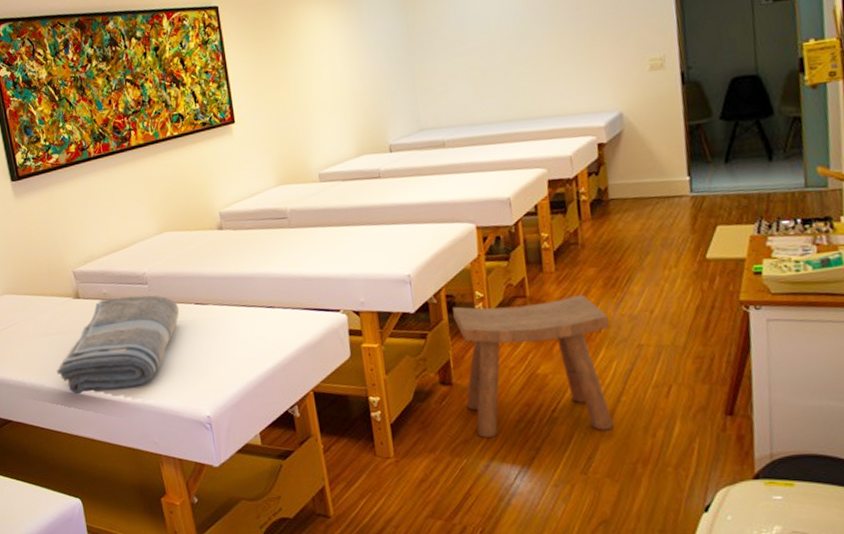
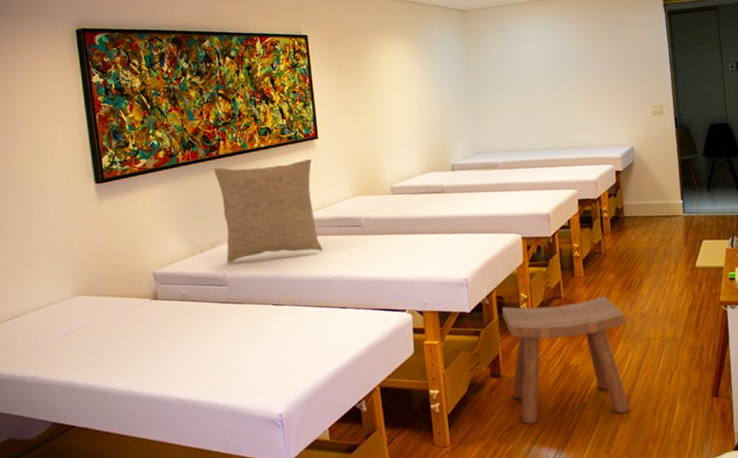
towel: present [57,295,180,394] -> none [128,296,258,396]
pillow: none [126,146,246,261] -> present [213,159,323,263]

